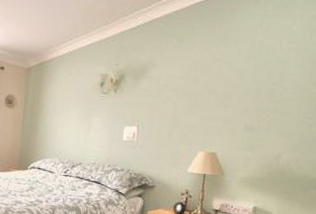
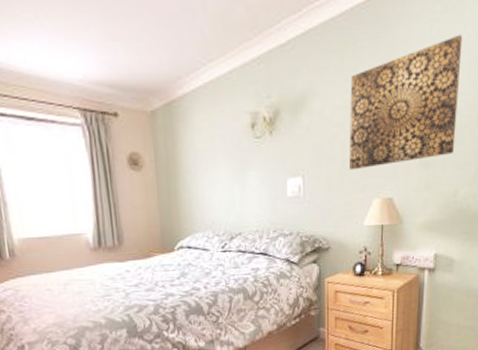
wall art: none [179,28,292,127] -> present [350,34,463,171]

